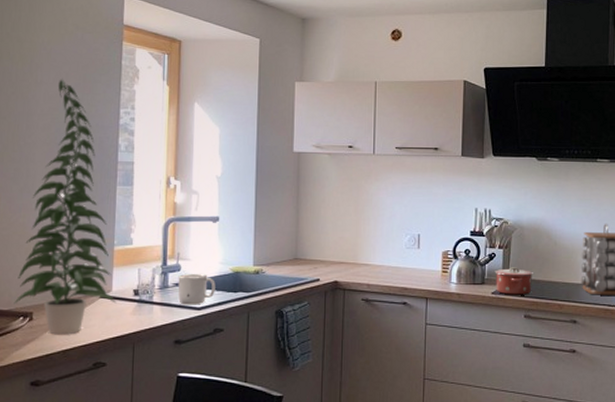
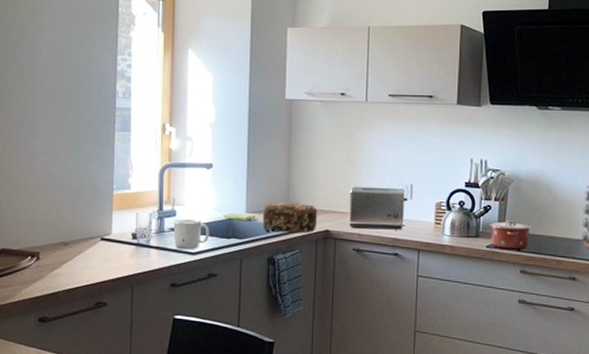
plant: present [13,78,117,335] -> none [22,25,116,275]
bread loaf: none [270,254,327,284] -> present [262,202,318,232]
toaster: none [357,237,416,279] -> present [348,186,408,230]

